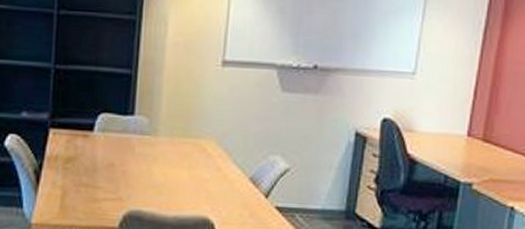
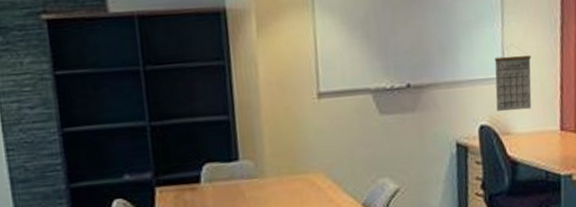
calendar: none [403,51,448,109] -> present [494,54,532,111]

